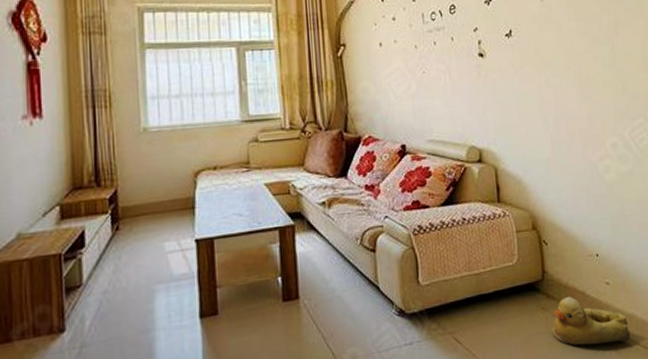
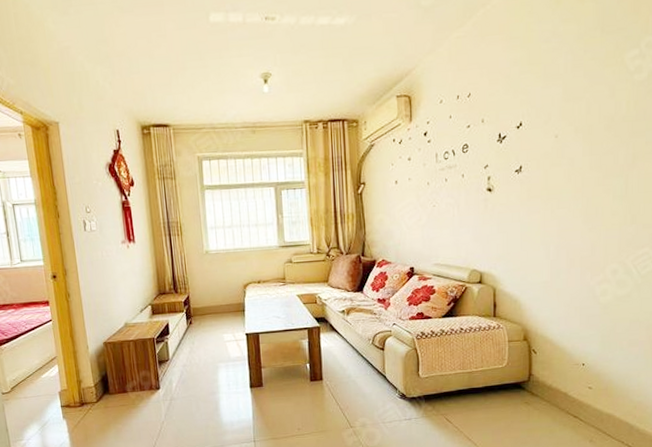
rubber duck: present [551,296,631,346] -> none [532,395,607,435]

